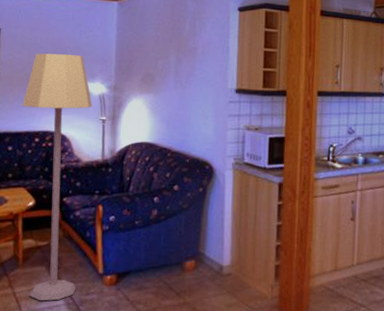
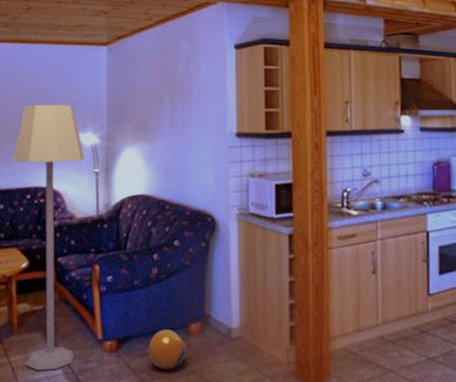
ball: none [145,265,181,302] -> present [148,329,186,369]

